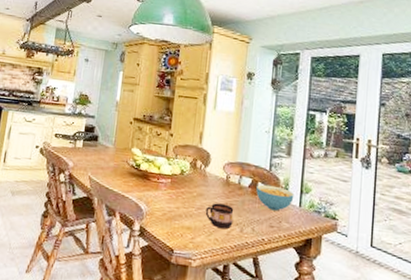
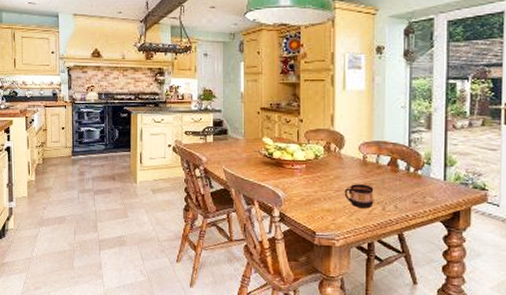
cereal bowl: present [256,184,295,211] -> none [396,161,438,187]

